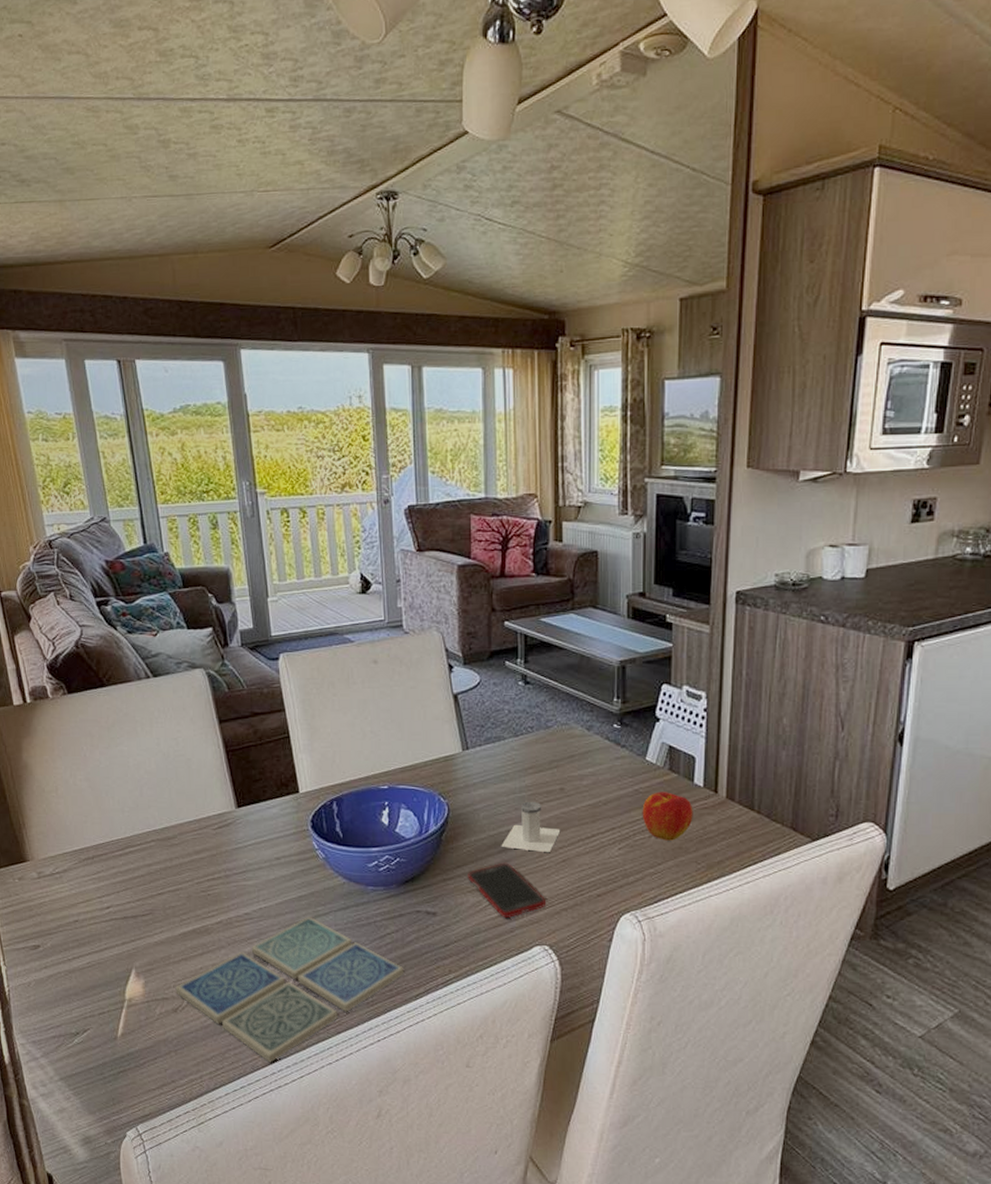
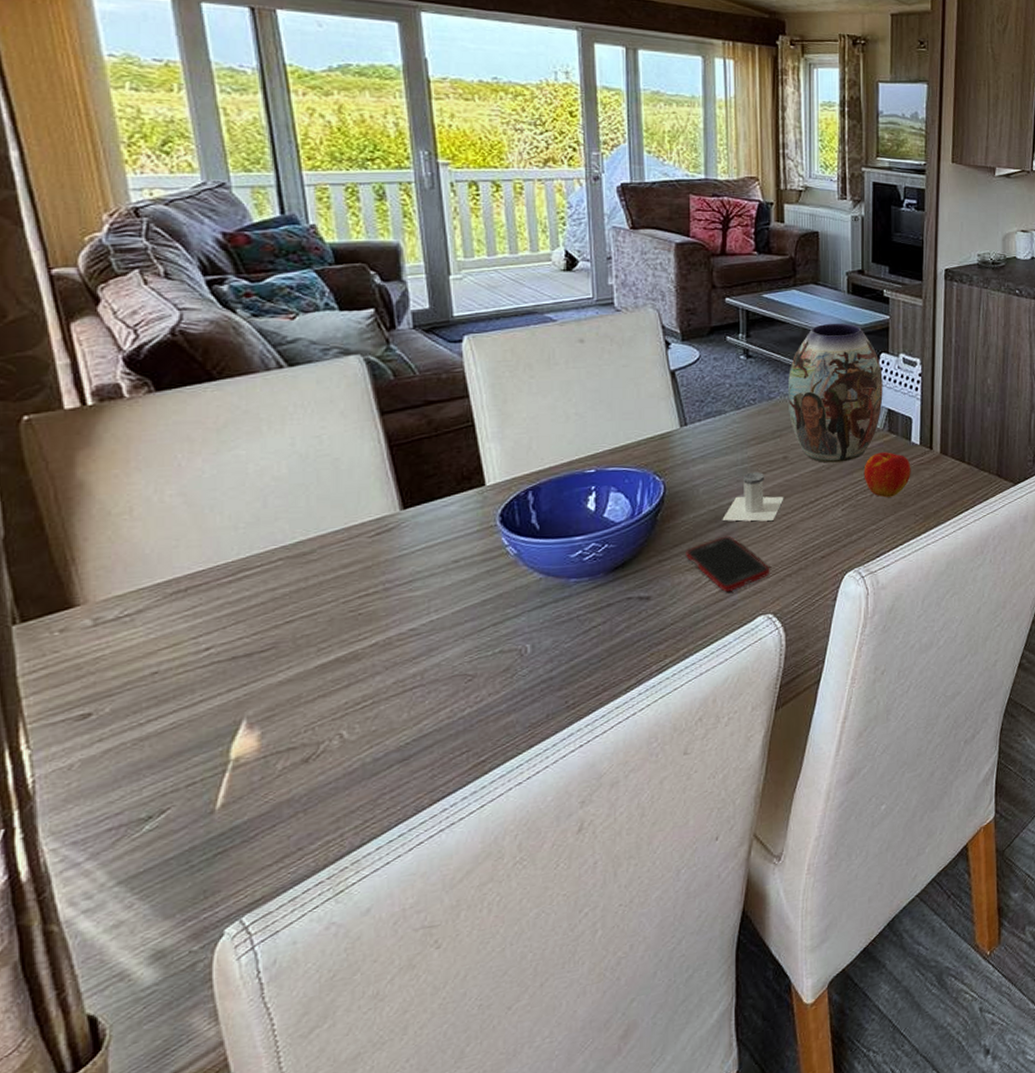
drink coaster: present [175,916,405,1063] -> none [307,620,613,799]
vase: none [564,650,664,799] -> present [787,323,883,463]

